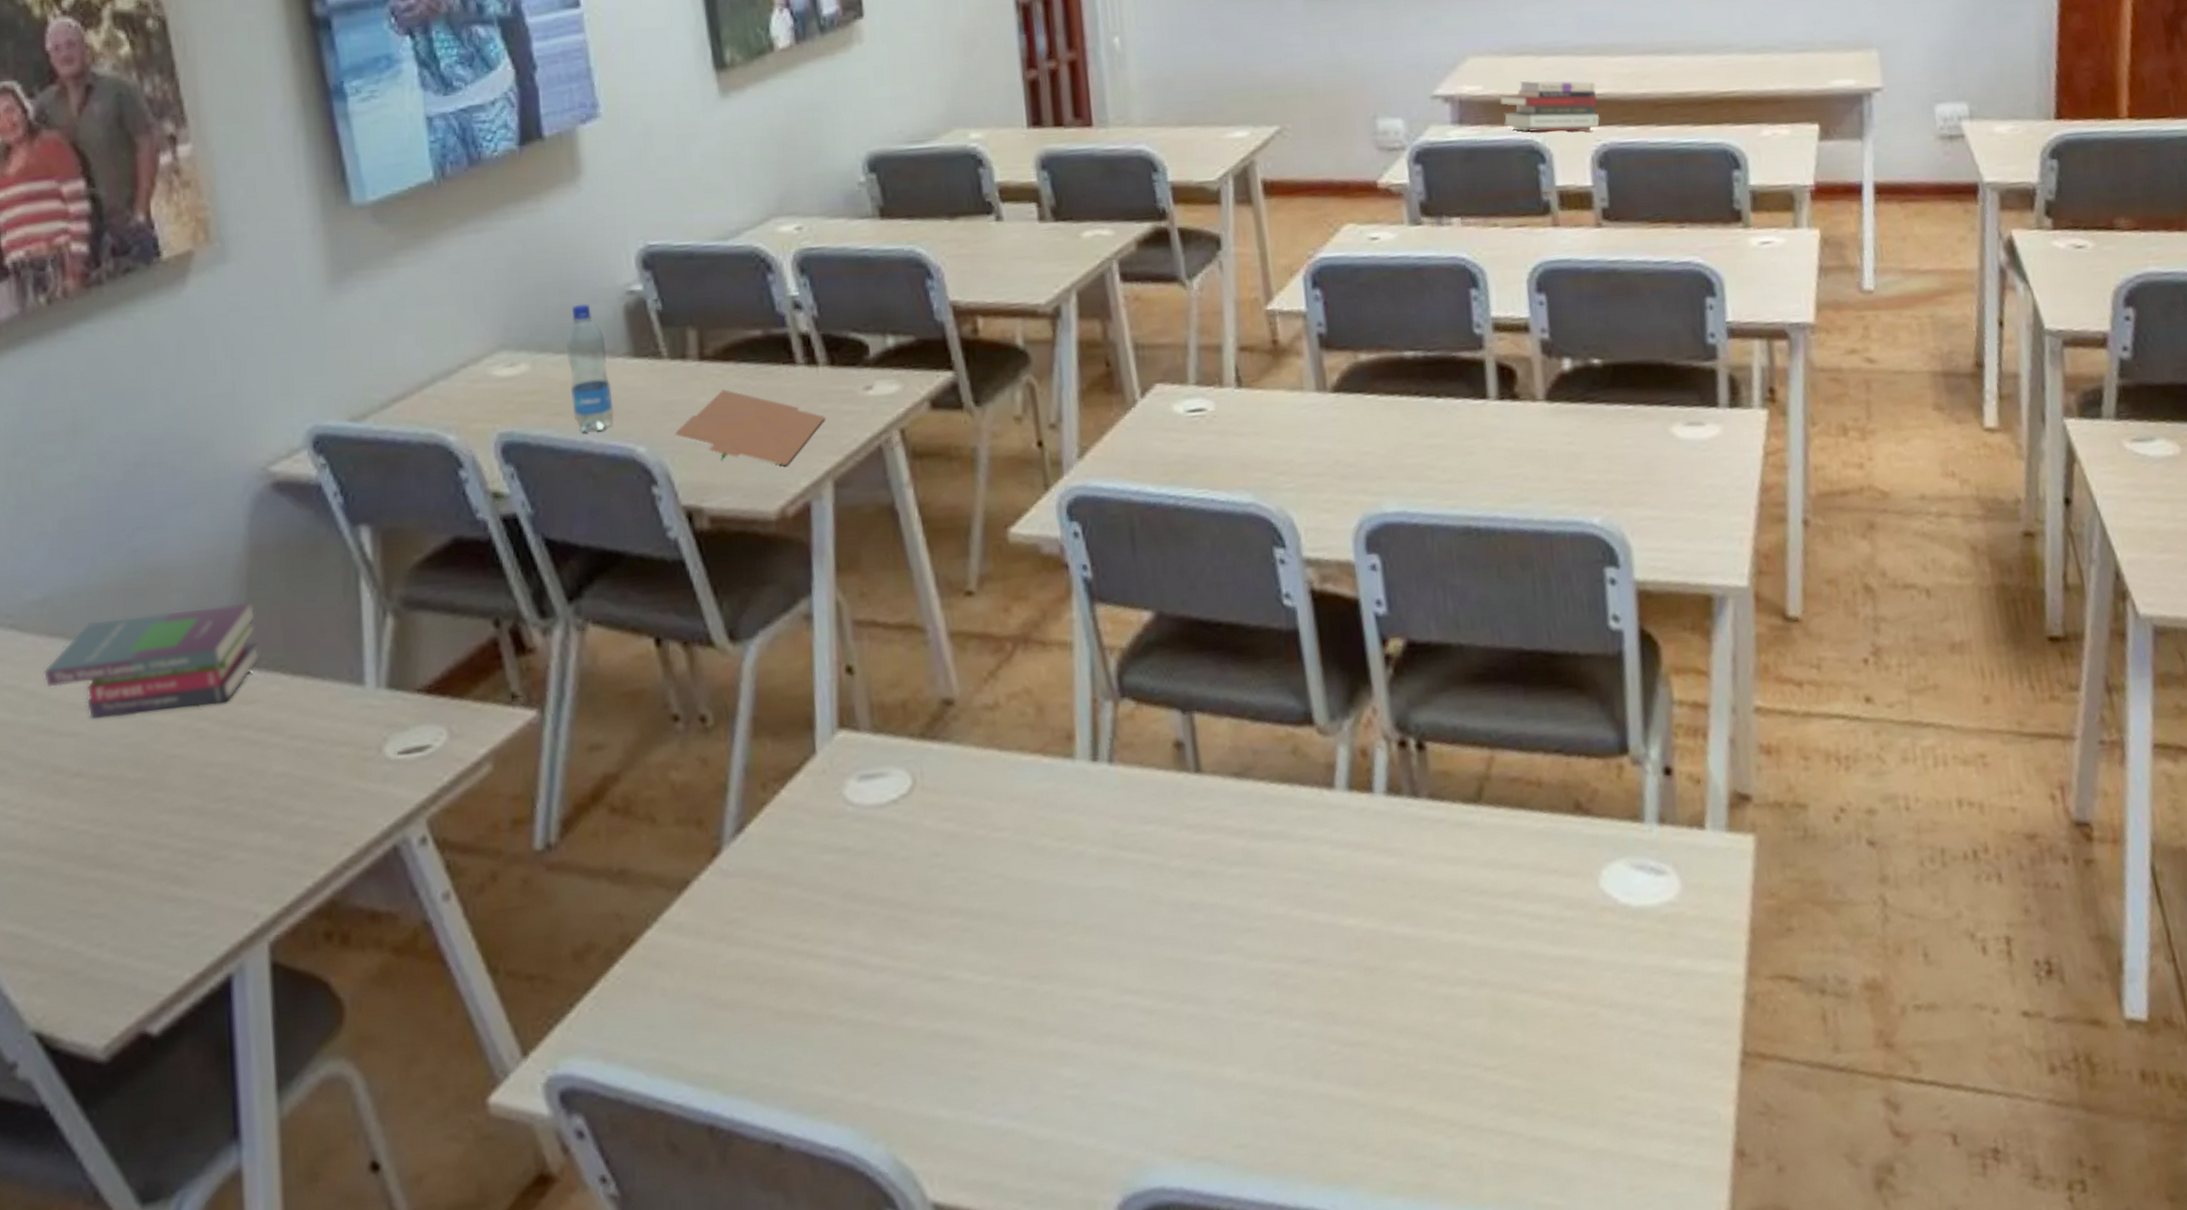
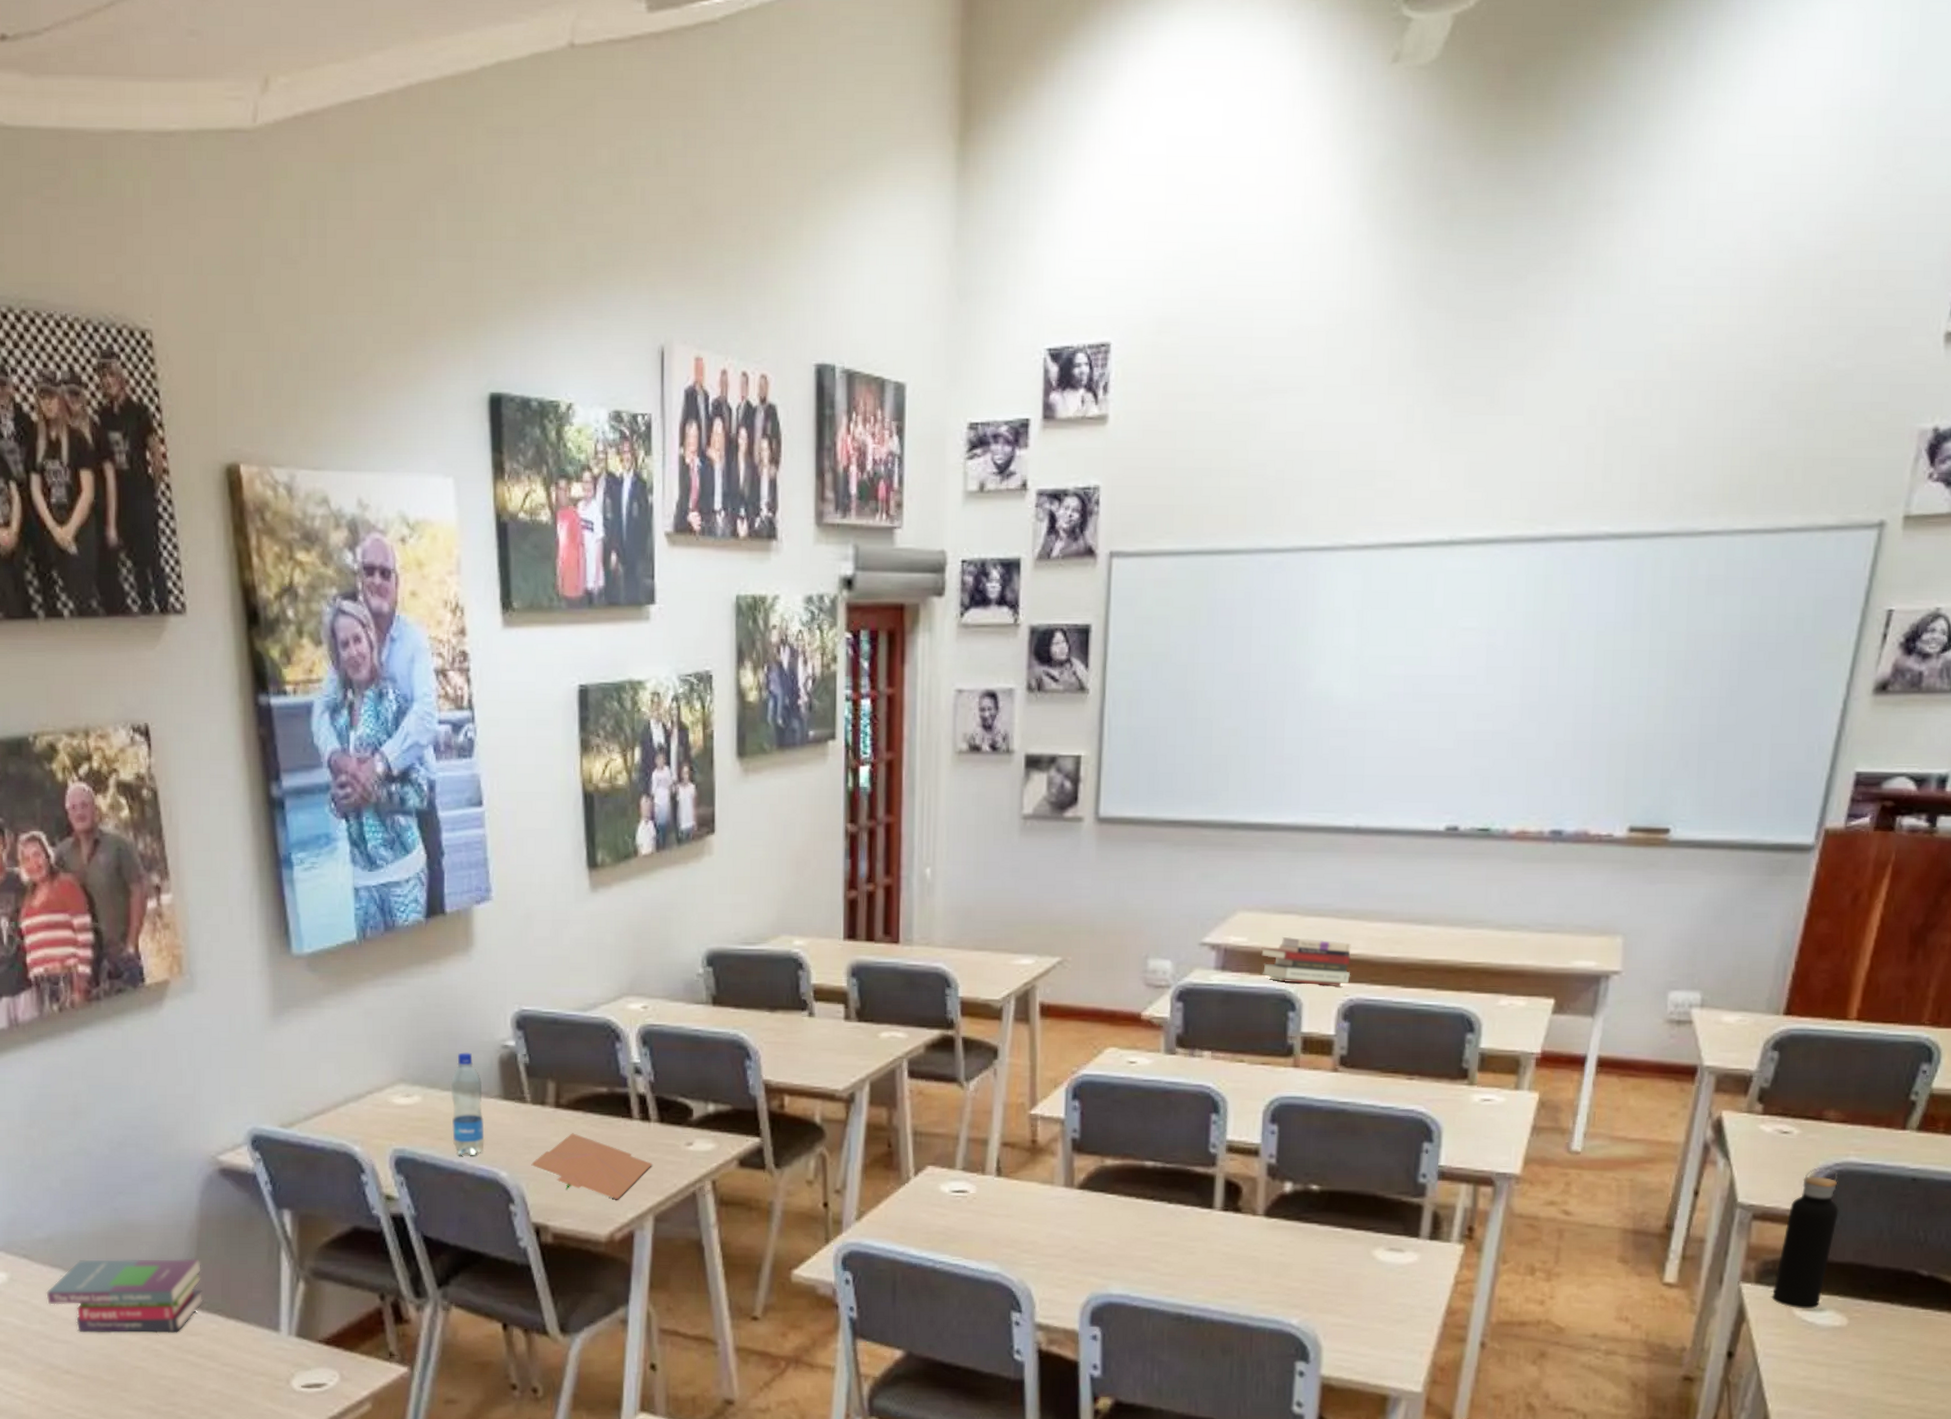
water bottle: none [2098,279,2150,441] -> present [1771,1166,1839,1309]

